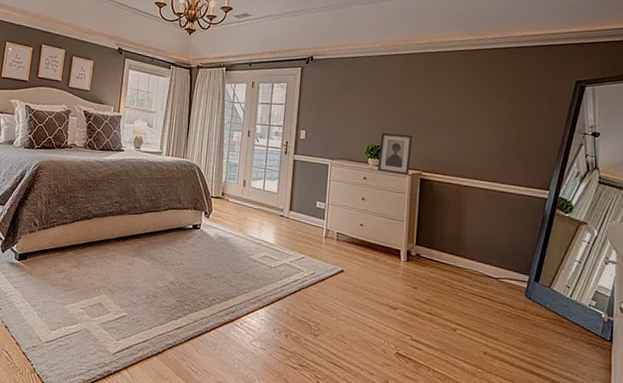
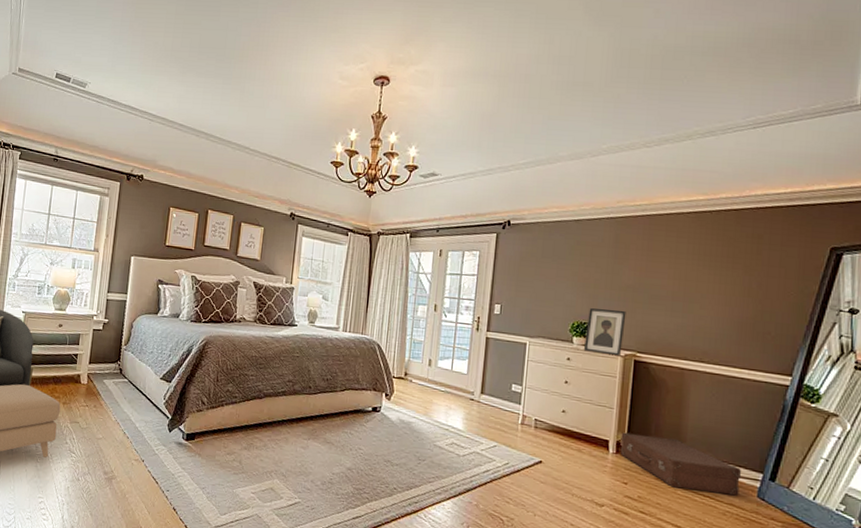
suitcase: none [410,242,511,296] -> present [619,432,741,496]

